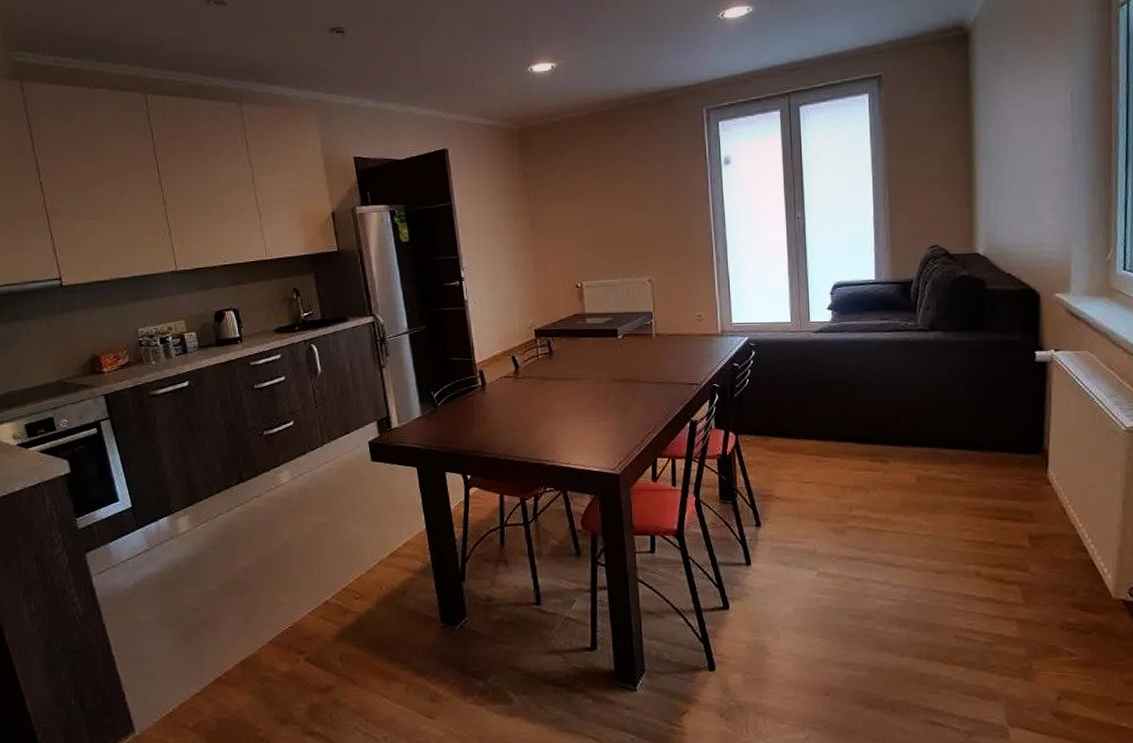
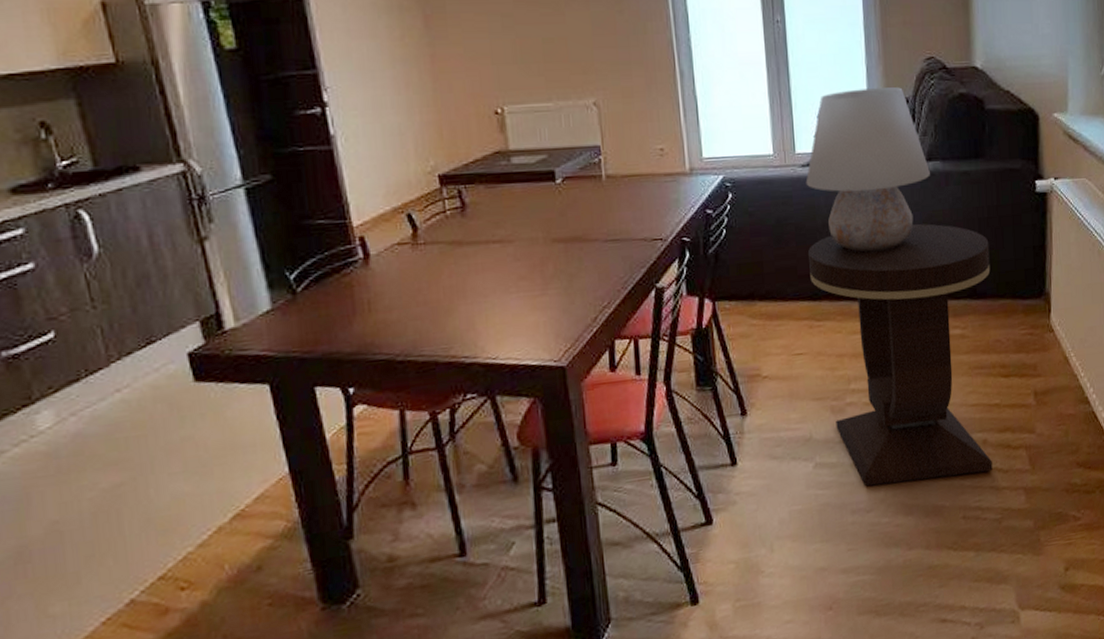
table lamp: none [818,270,931,404] -> present [805,87,930,253]
side table: none [818,383,988,600] -> present [808,223,993,486]

